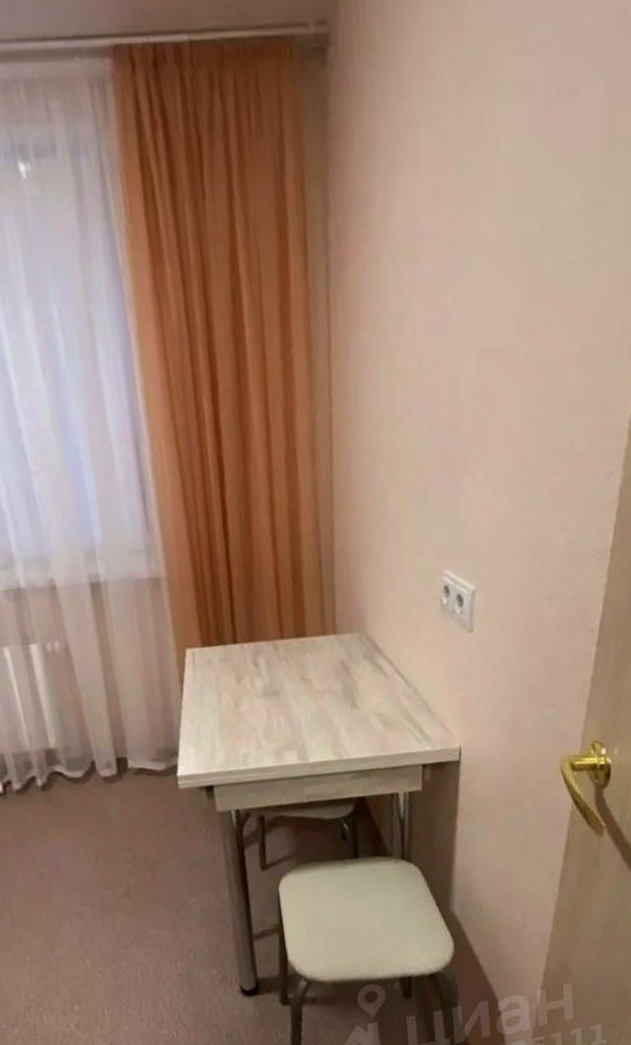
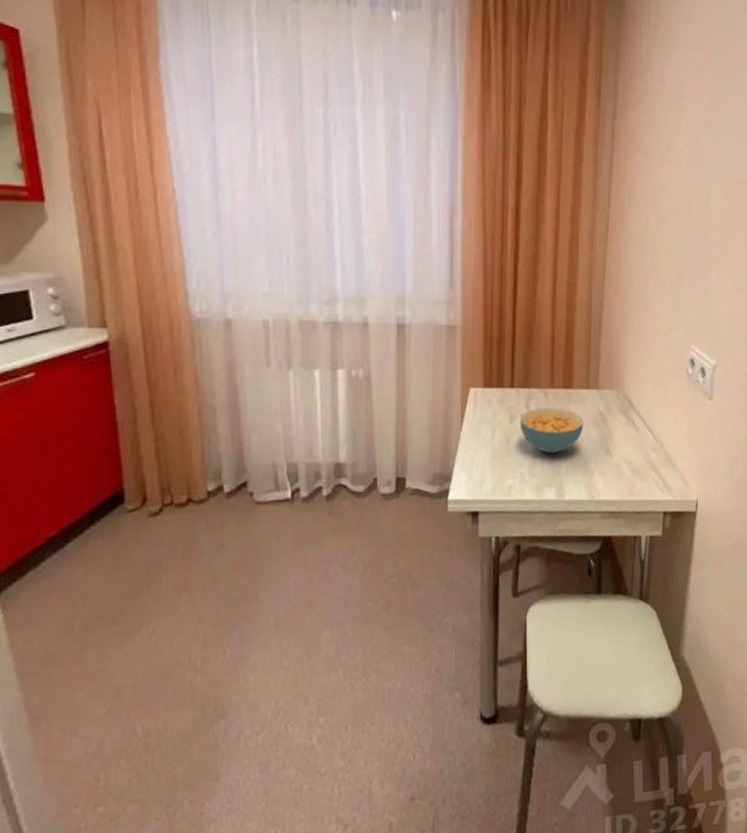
cereal bowl: none [247,661,324,714] -> present [519,407,584,454]

